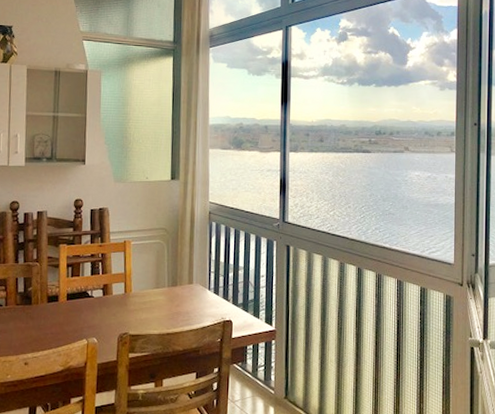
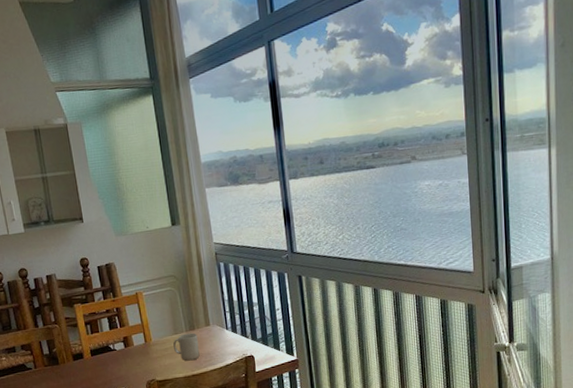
cup: none [153,289,179,318] -> present [173,333,200,361]

